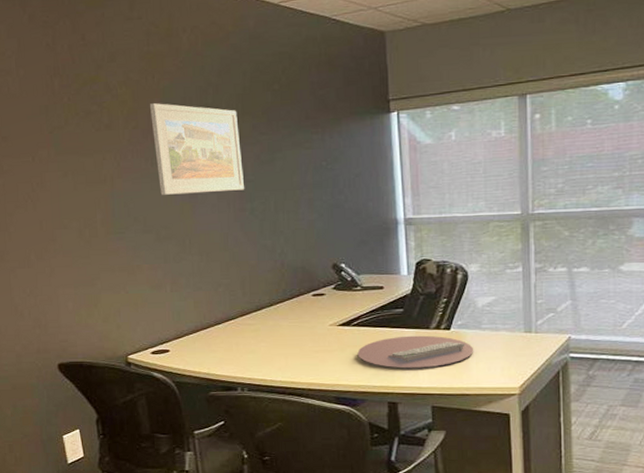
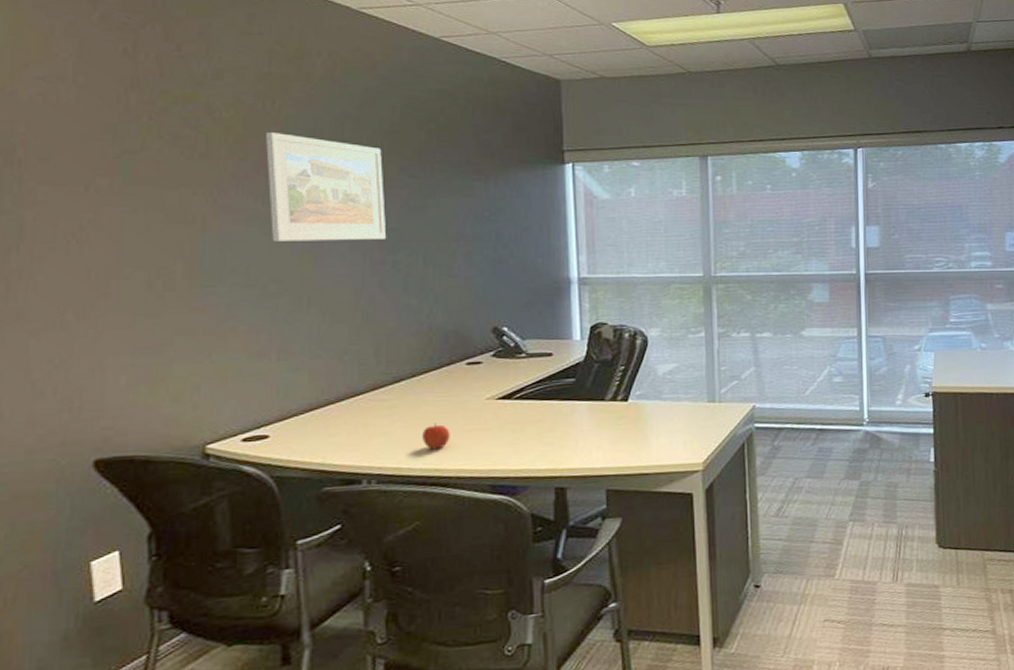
apple: none [280,344,302,366] -> present [422,423,450,450]
keyboard: present [357,335,474,368] -> none [519,407,654,447]

